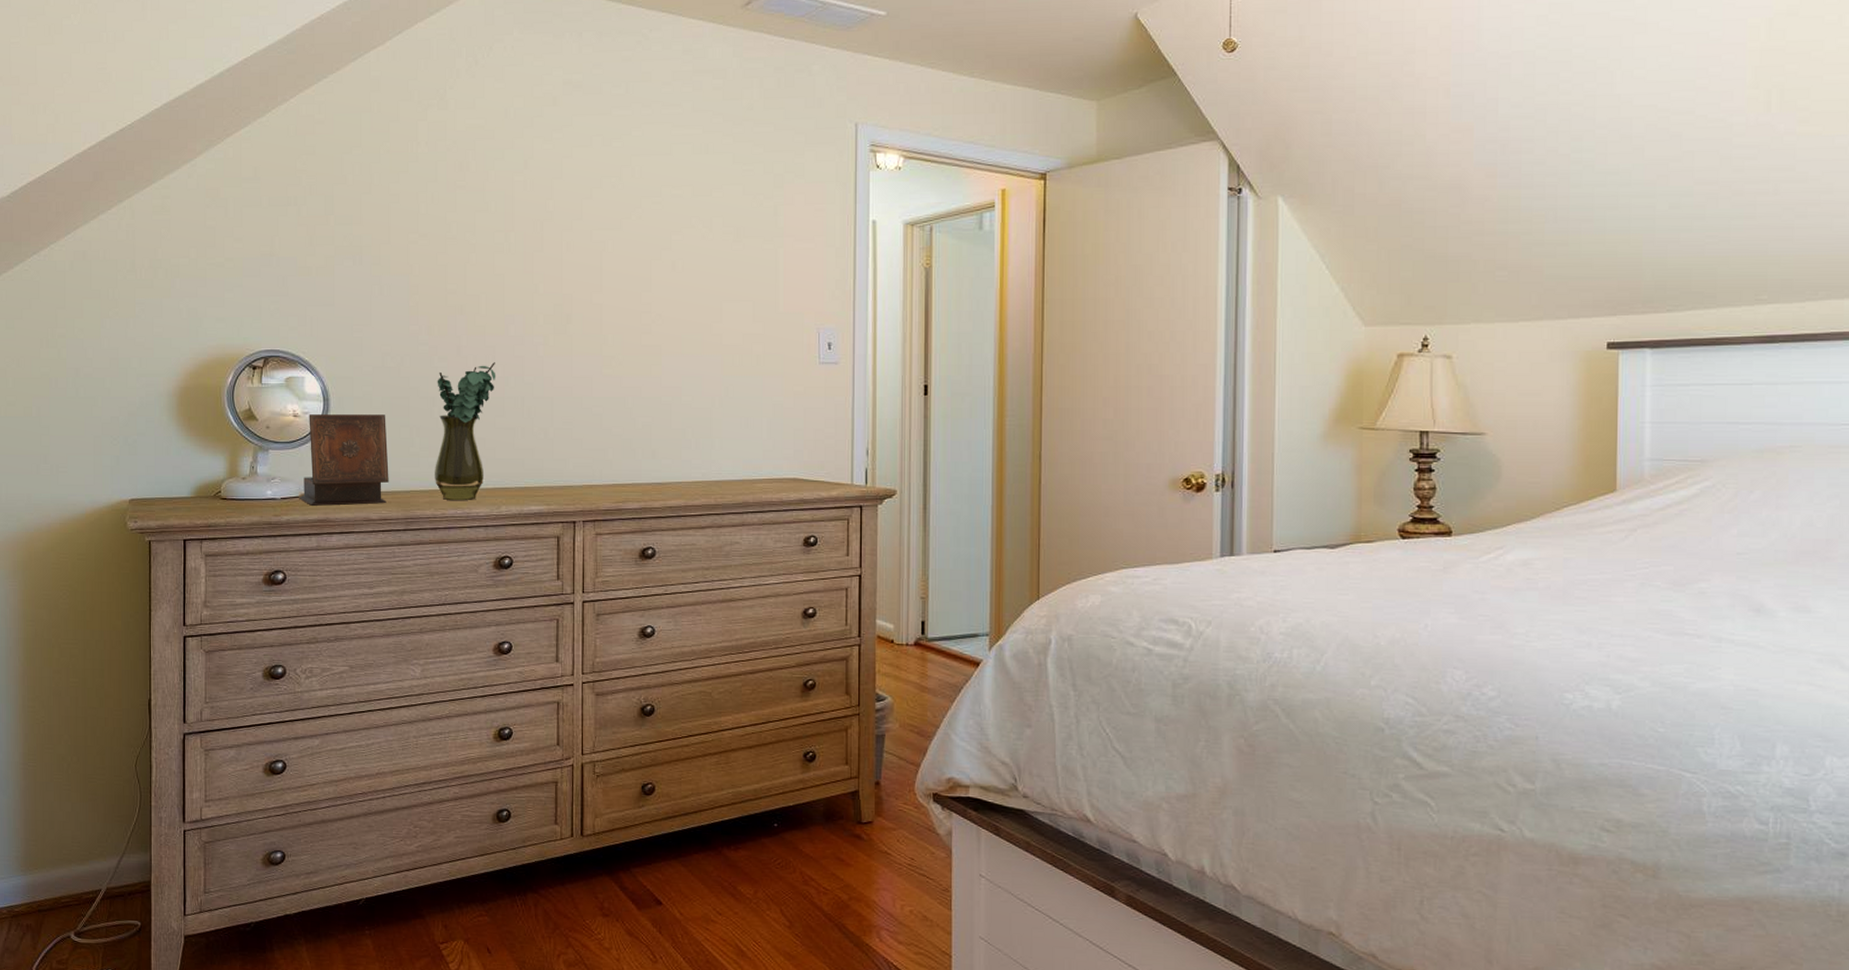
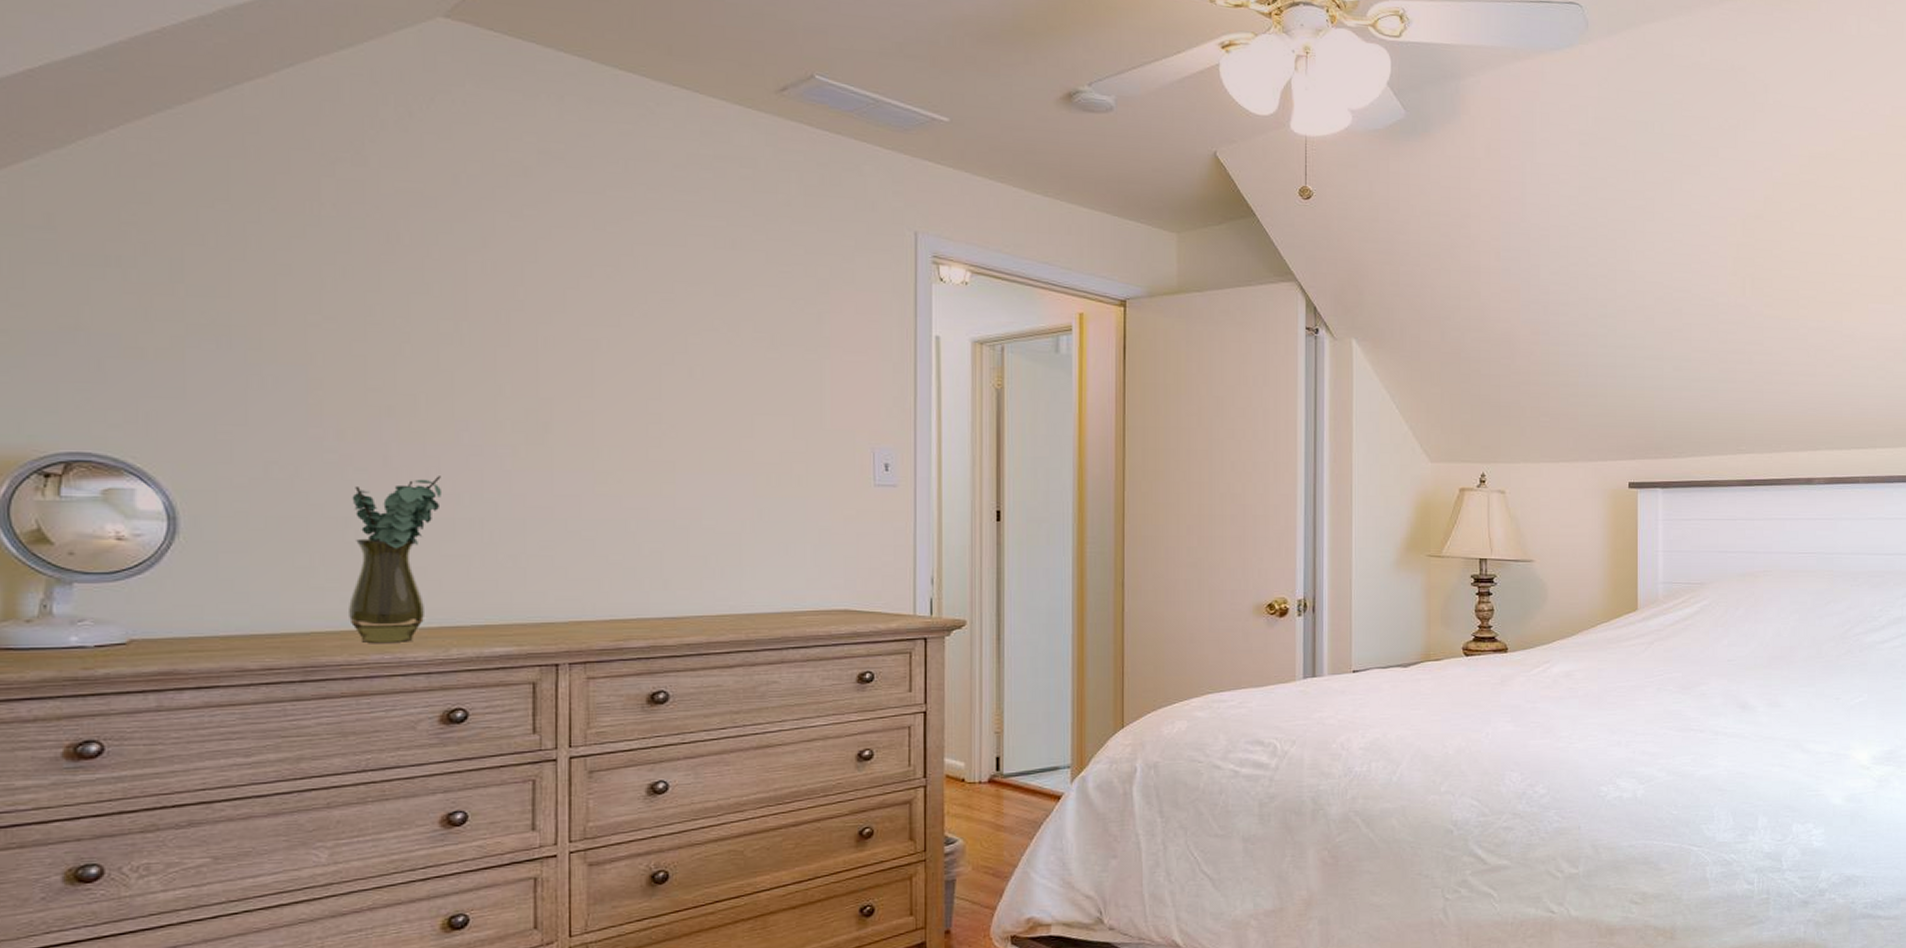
jewelry box: present [299,414,389,506] -> none [126,537,276,654]

